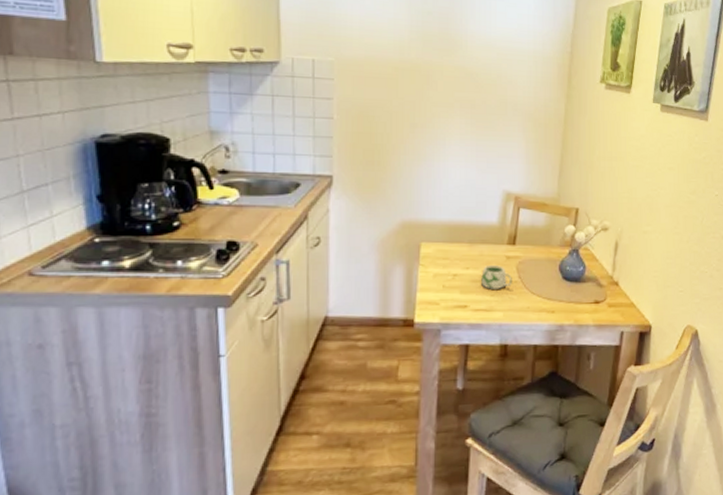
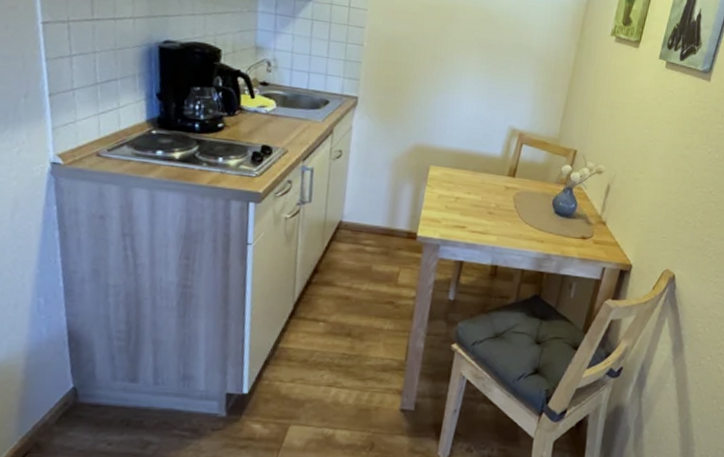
mug: present [480,266,512,291] -> none [479,193,509,216]

